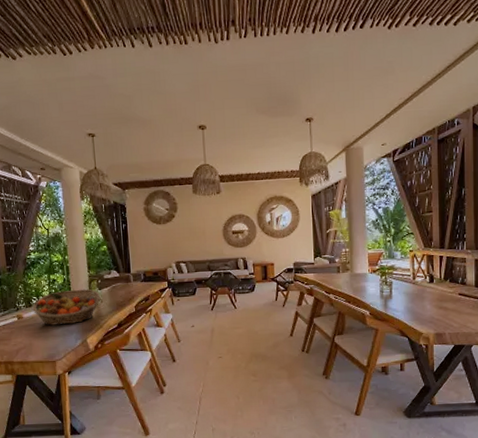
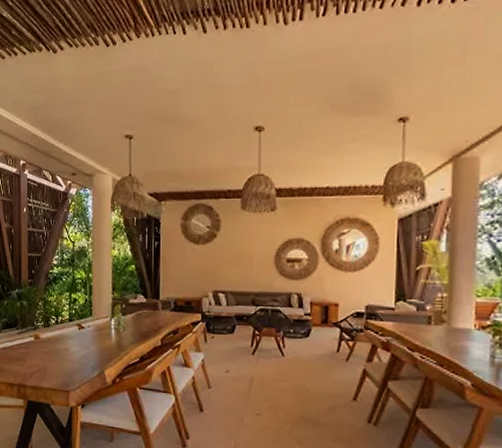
fruit basket: present [32,289,101,326] -> none [50,312,124,351]

